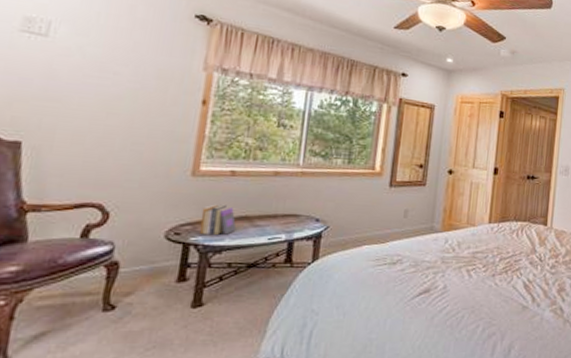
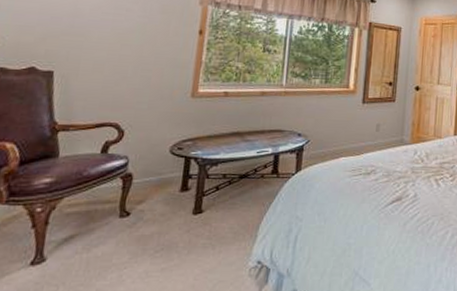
books: present [200,204,237,236] -> none [199,122,230,150]

